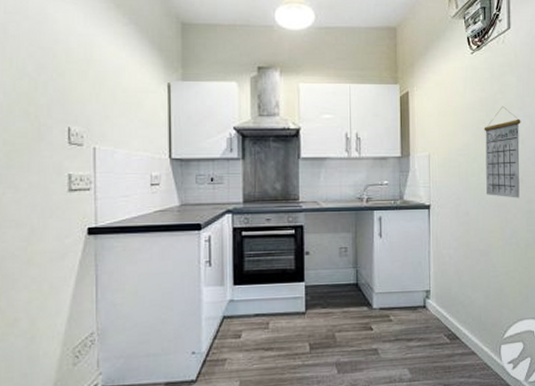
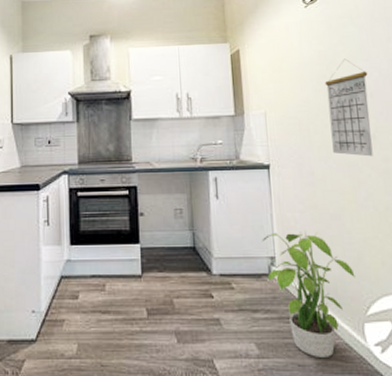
potted plant: none [419,265,497,377] -> present [261,230,355,357]

